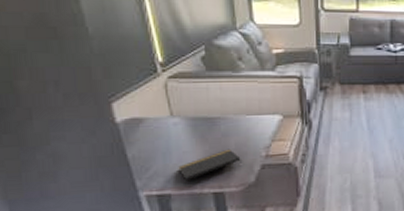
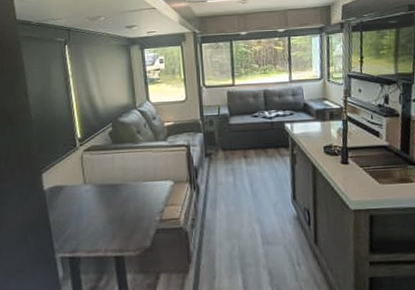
notepad: present [178,148,241,180] -> none [87,213,139,243]

